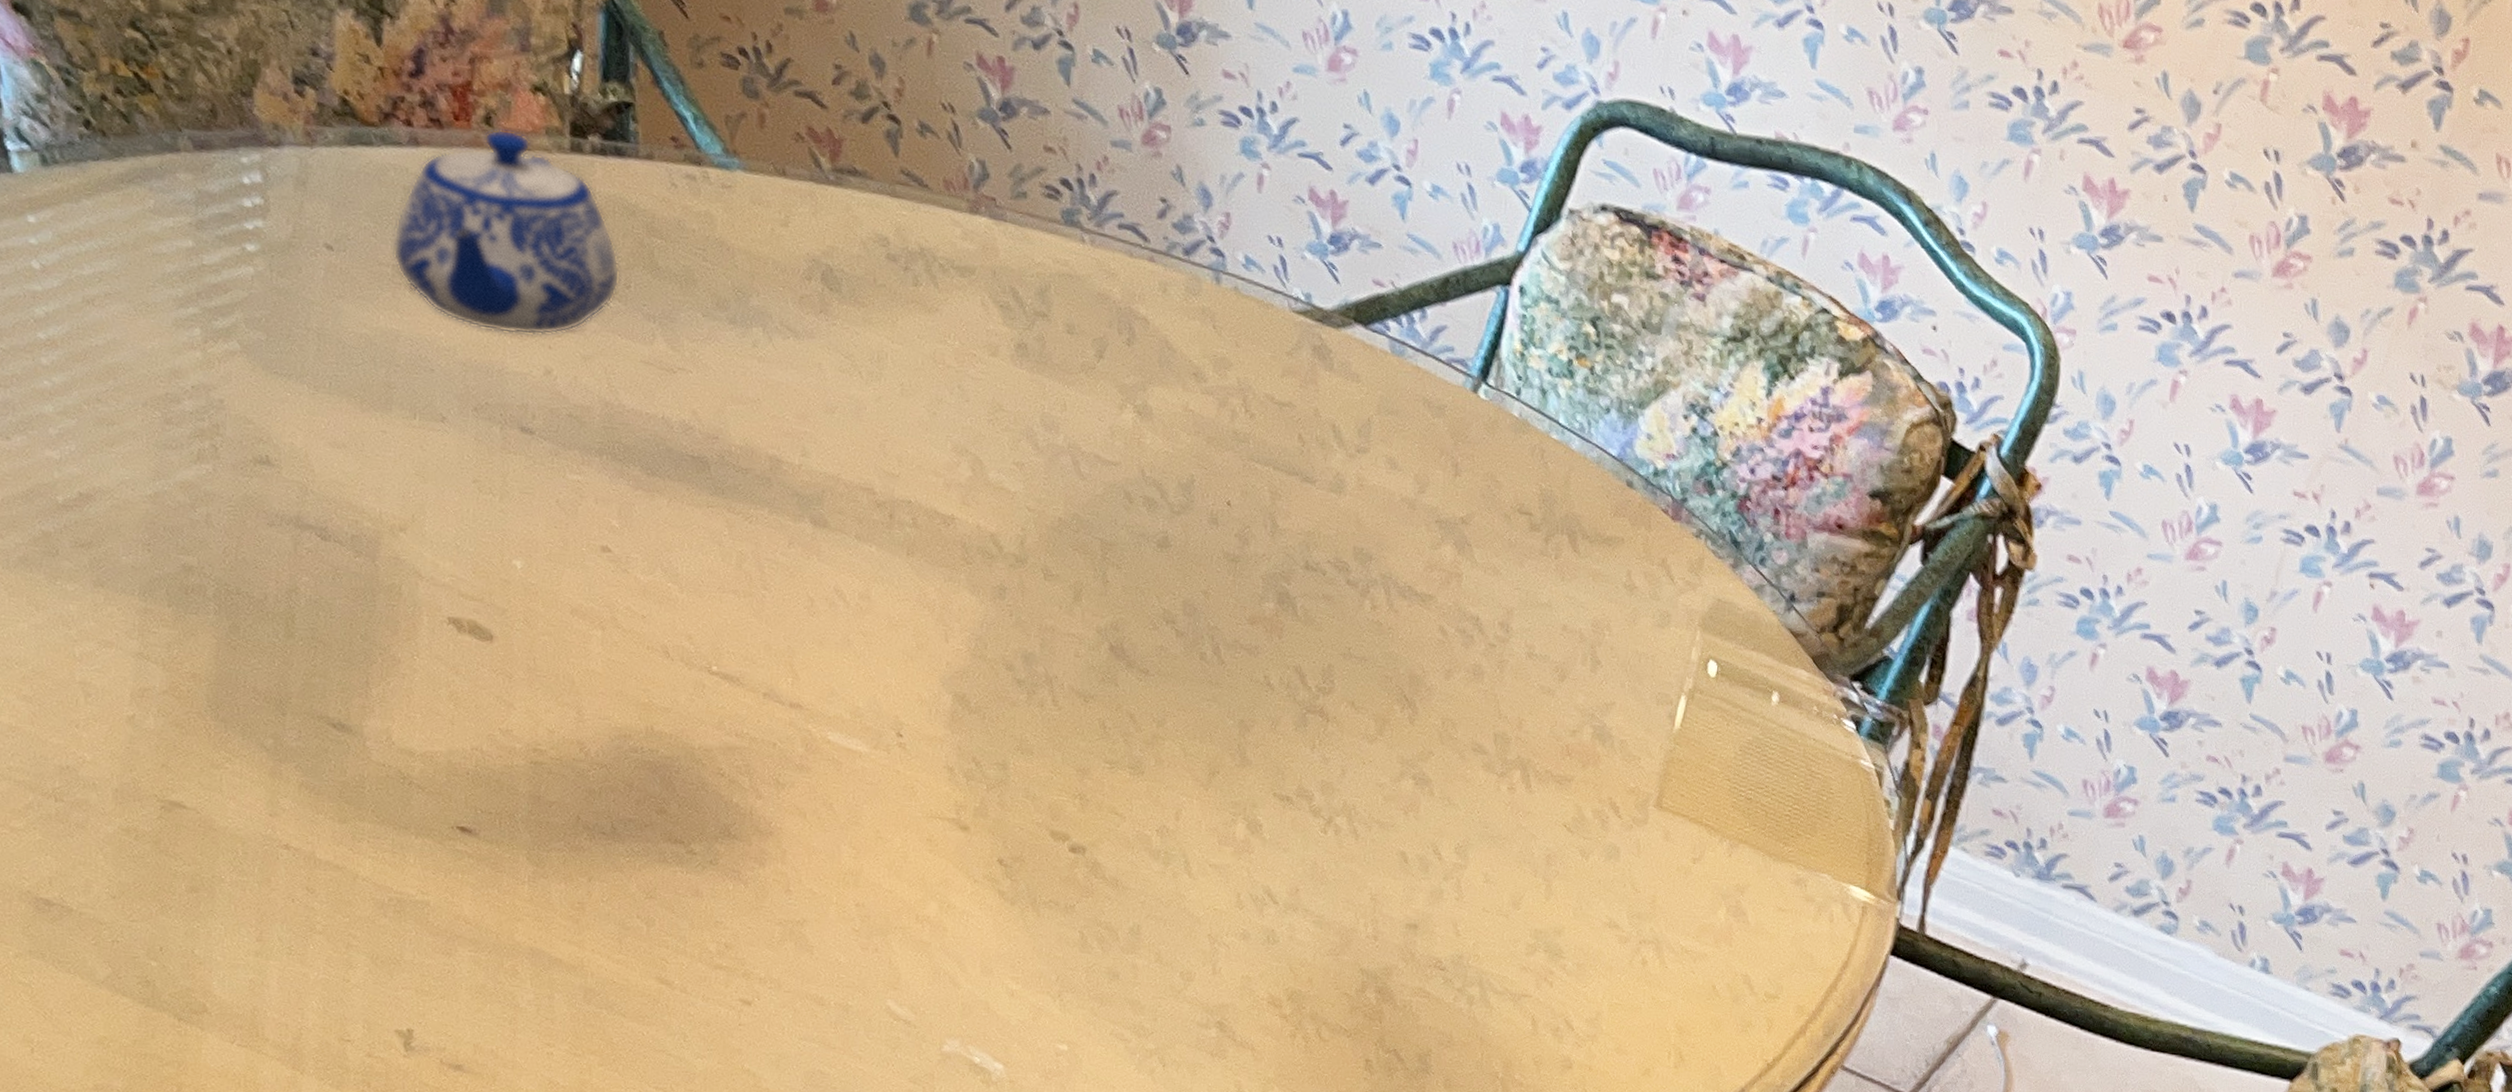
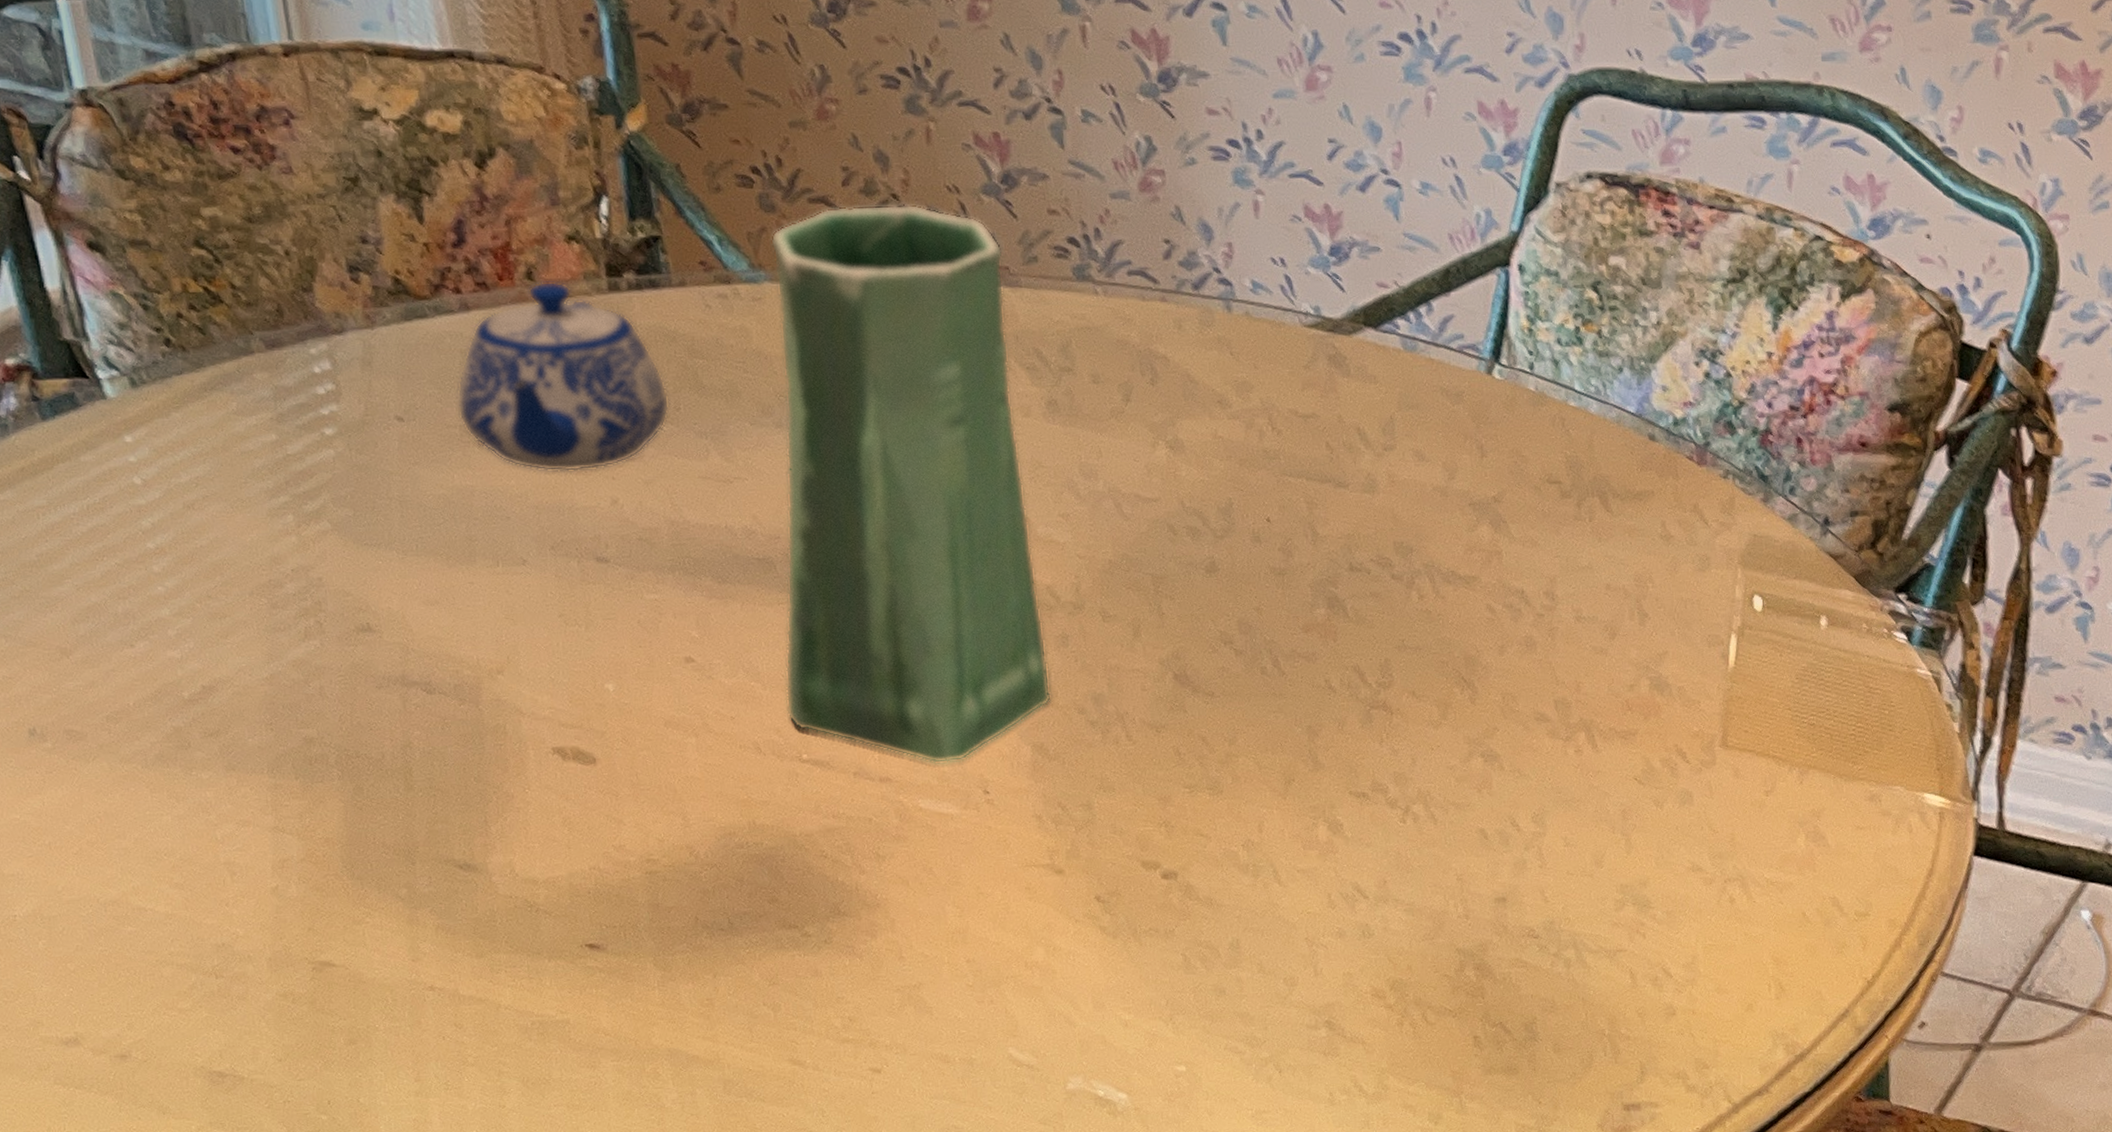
vase: none [701,104,991,699] -> present [770,204,1052,764]

